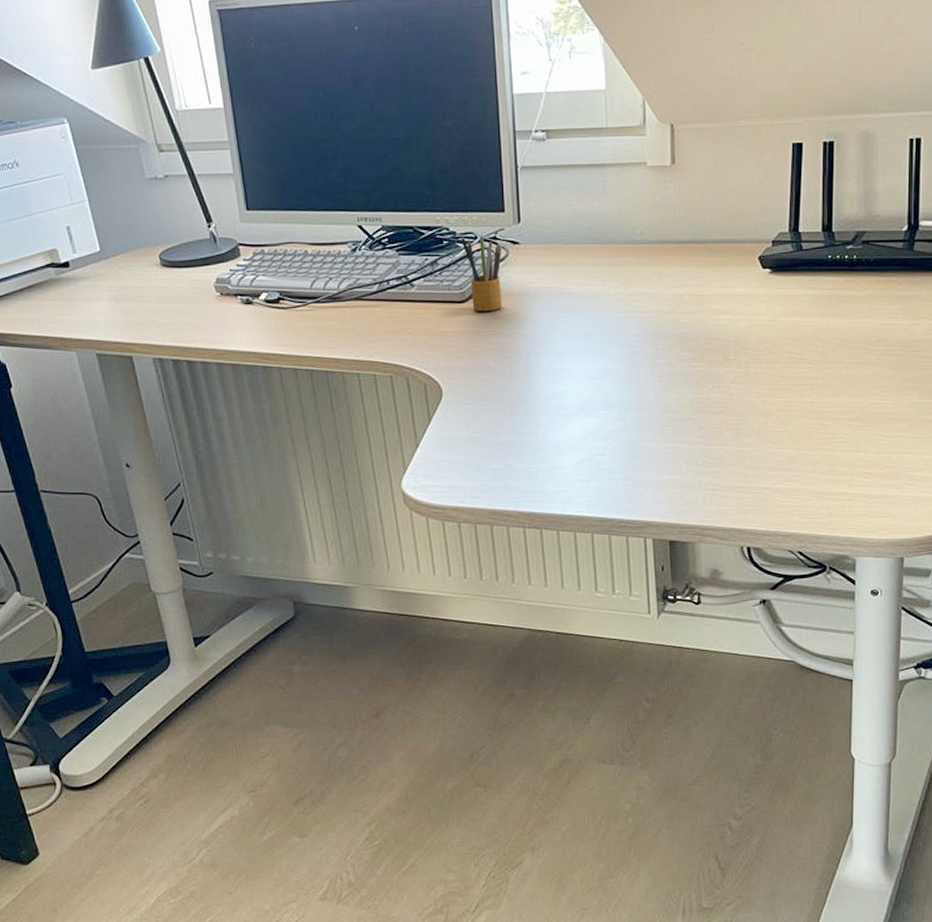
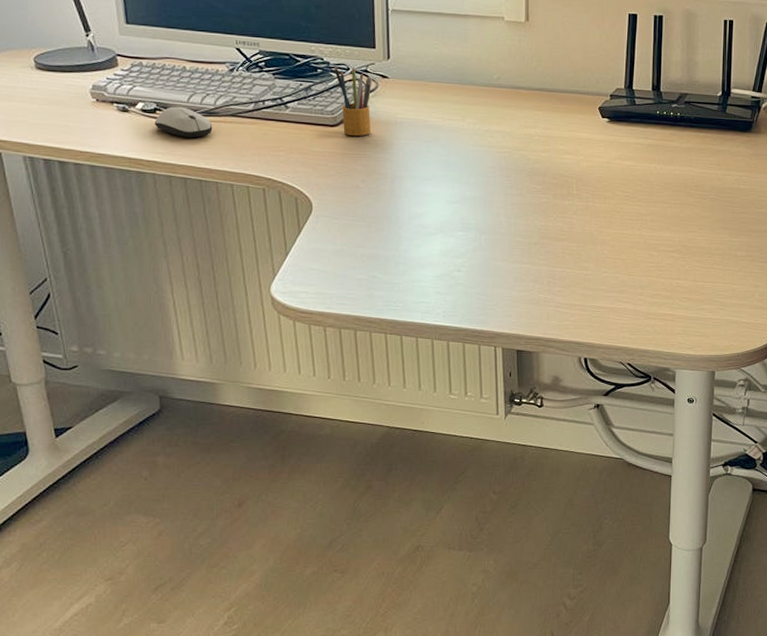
computer mouse: none [278,294,337,327] -> present [154,106,213,138]

